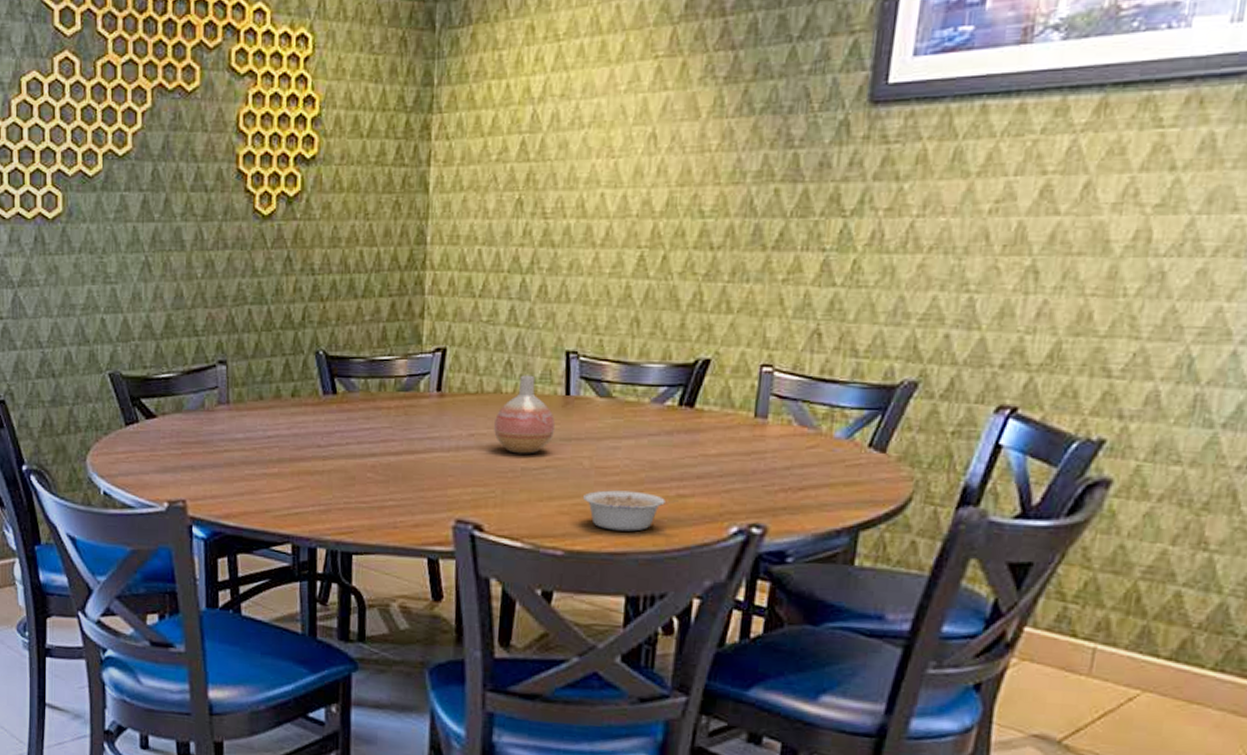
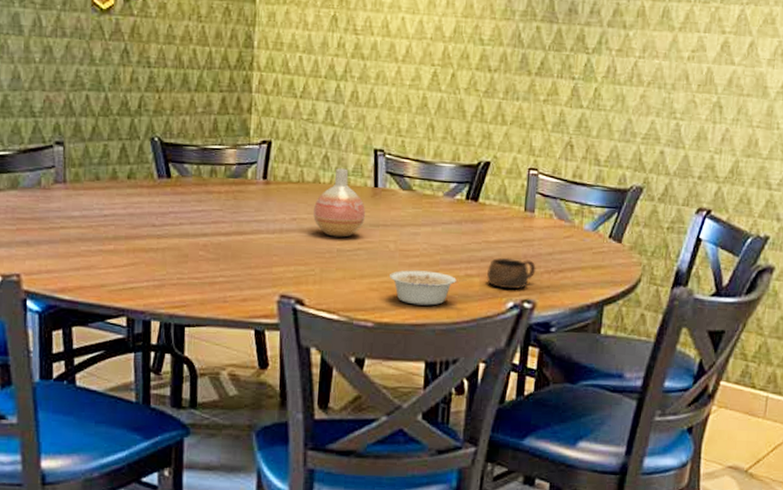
cup: none [704,473,769,511] -> present [487,257,536,289]

